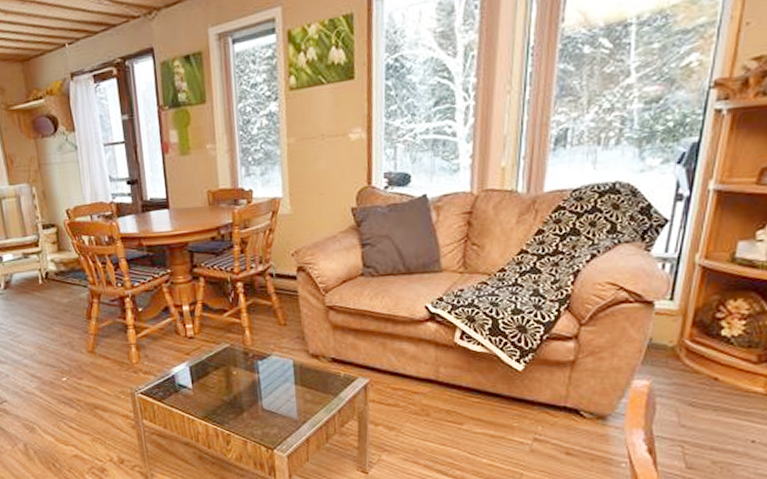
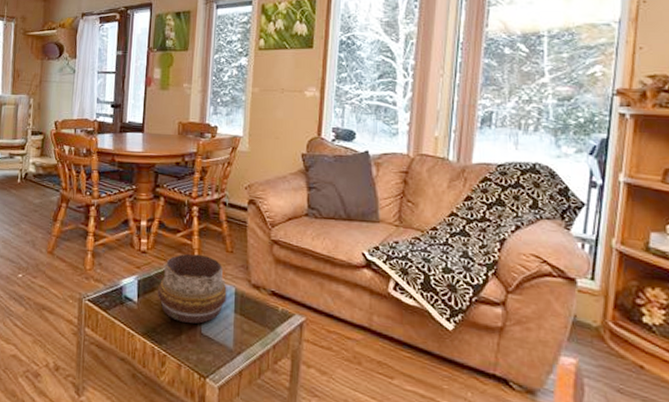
decorative bowl: none [212,331,285,402] -> present [158,253,227,324]

